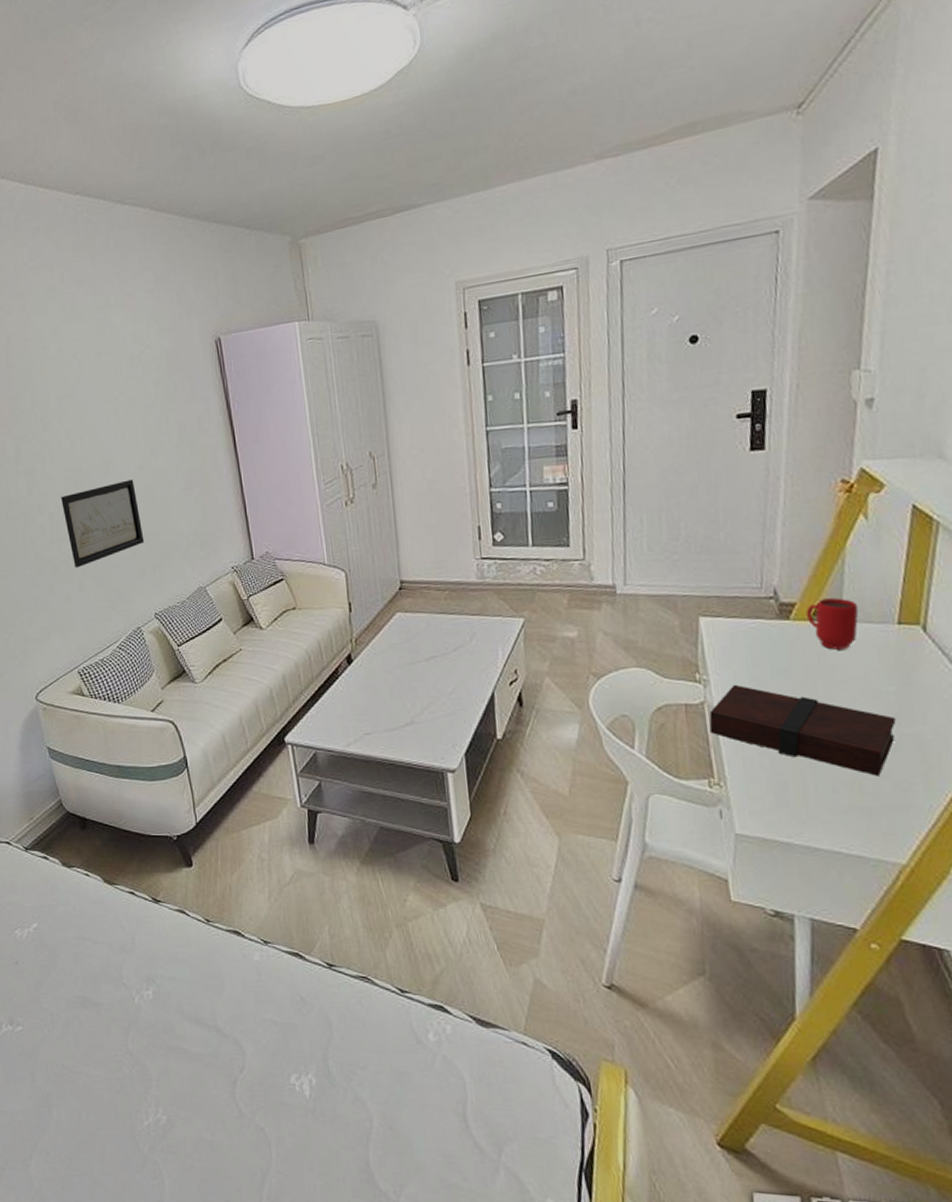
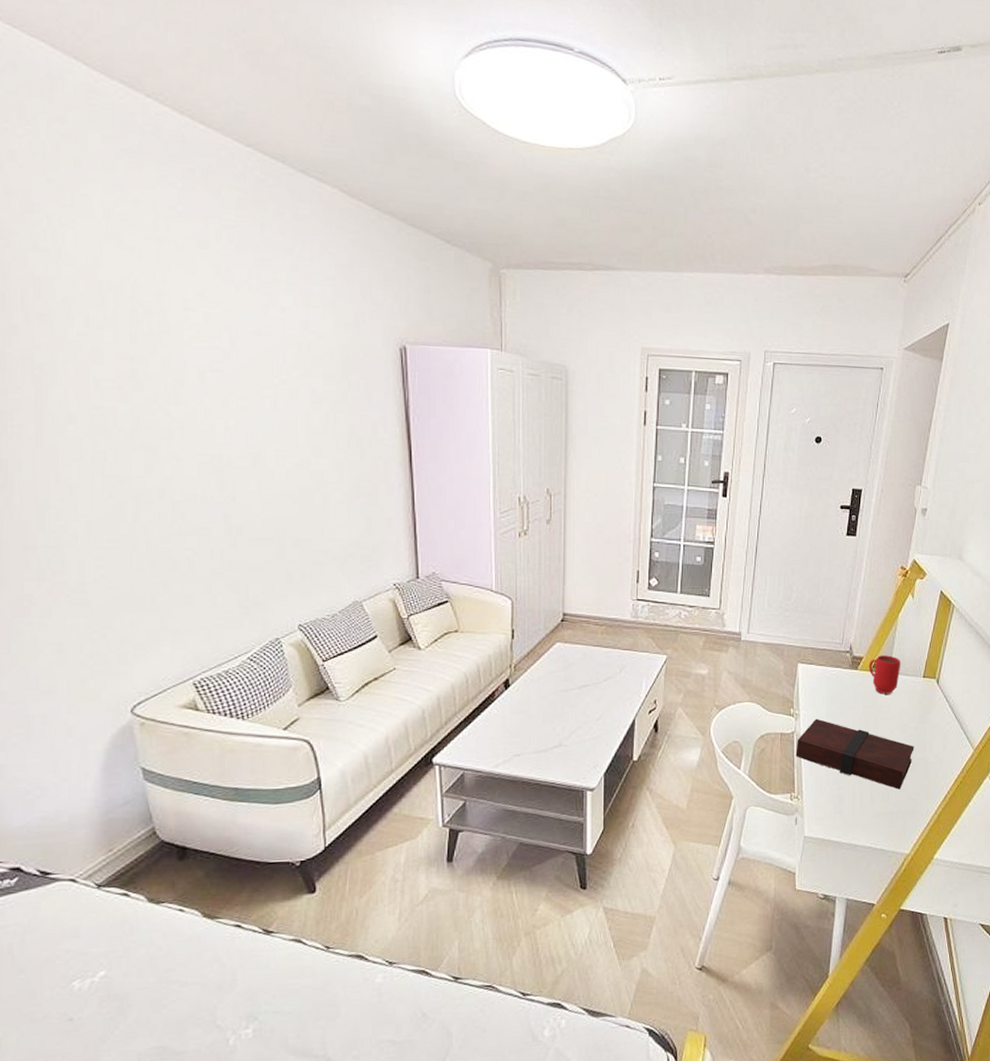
wall art: present [61,479,145,568] -> none [191,477,294,567]

